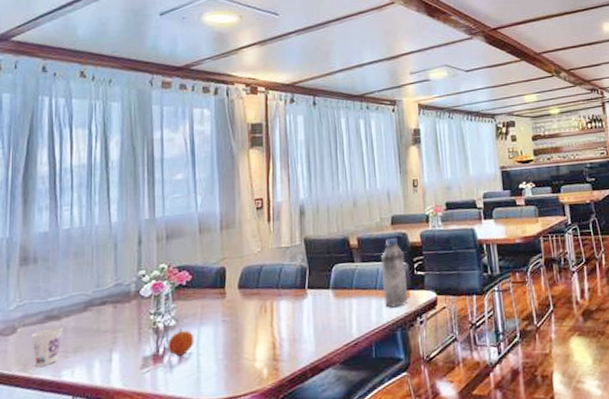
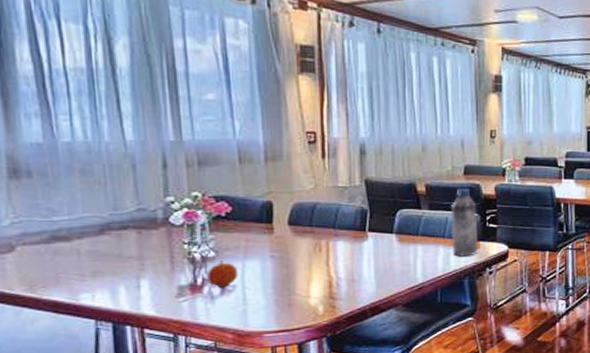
cup: present [30,326,63,367] -> none [34,248,75,288]

